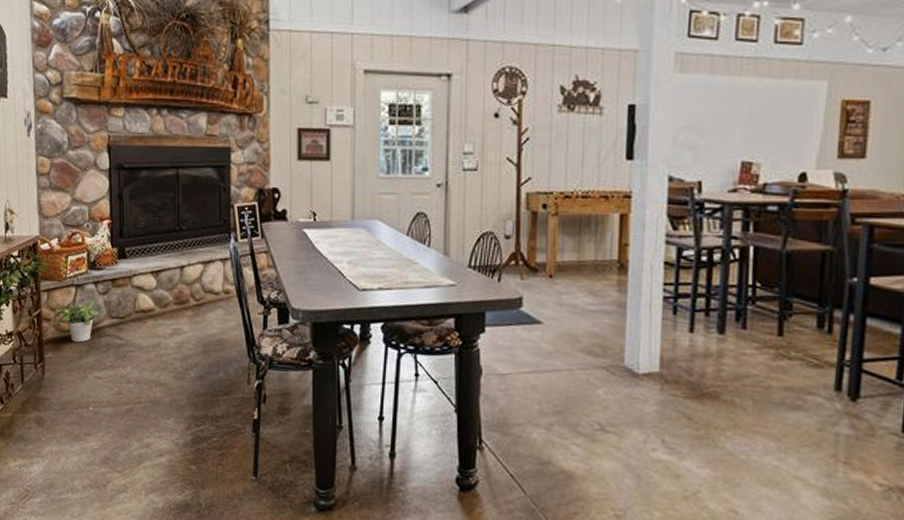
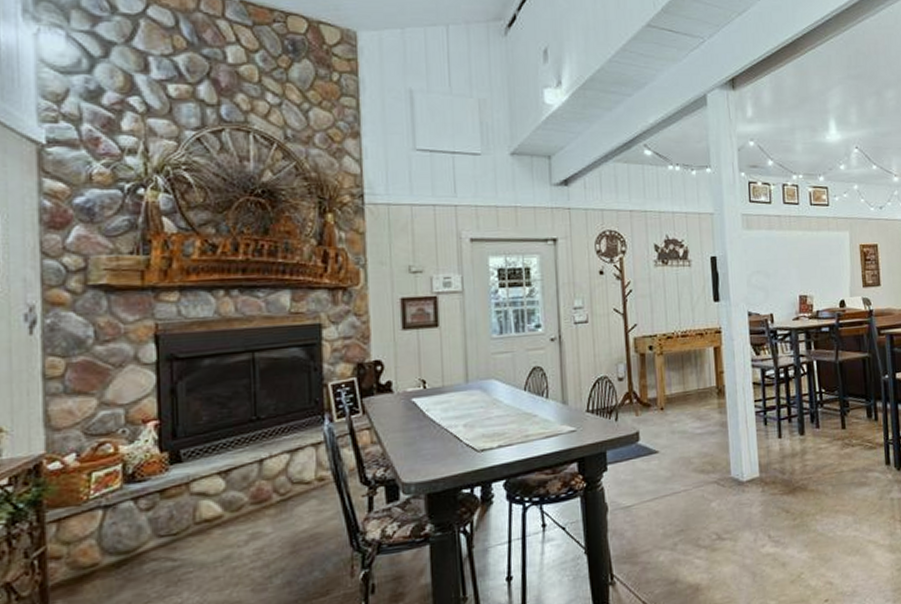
potted plant: present [54,300,99,343] -> none [68,520,140,579]

